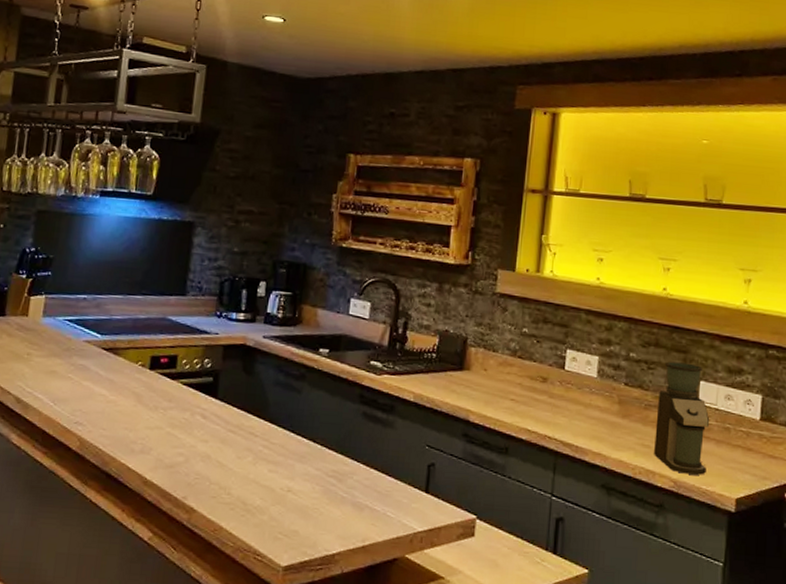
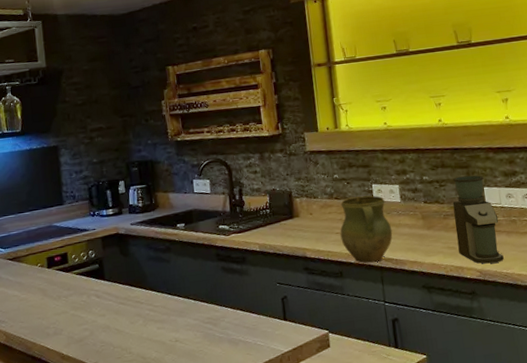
ceramic jug: none [515,359,580,445] -> present [340,195,393,264]

